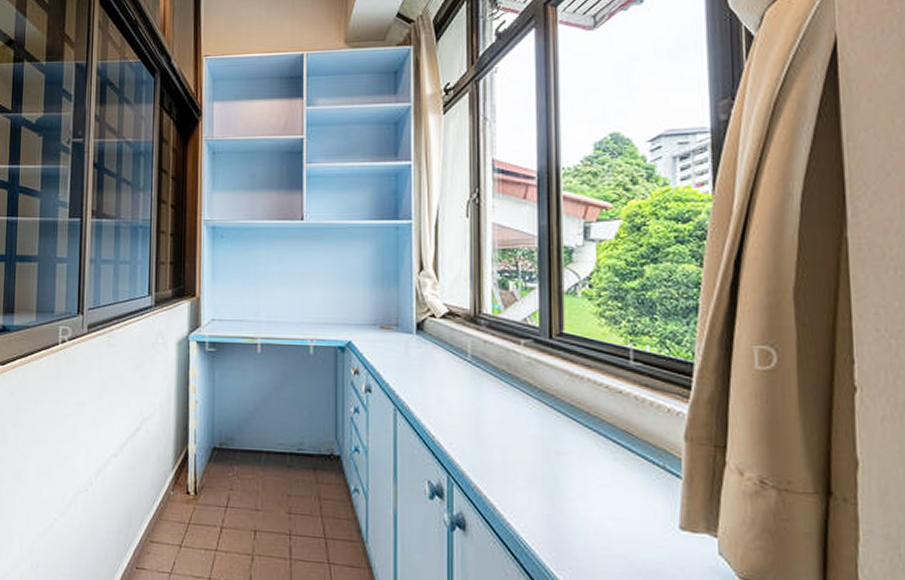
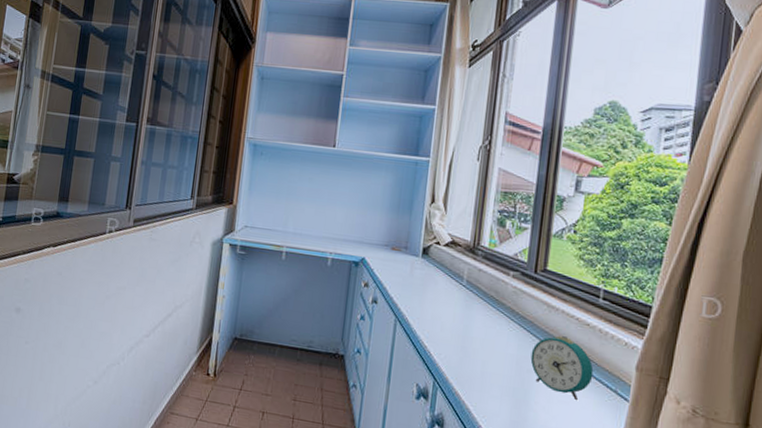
alarm clock: none [558,408,635,484] -> present [530,335,594,401]

